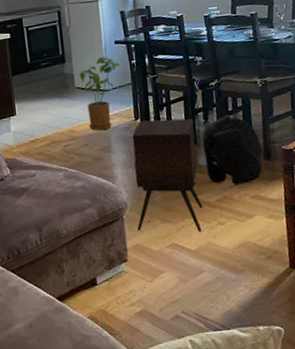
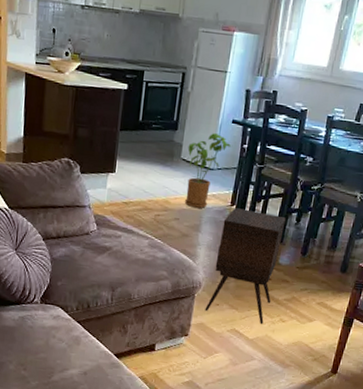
backpack: present [202,114,263,185] -> none [284,221,342,290]

